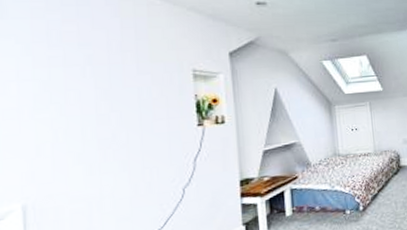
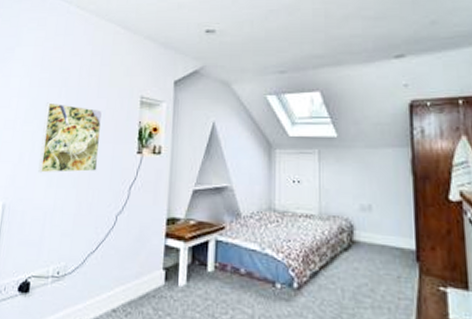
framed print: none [64,83,151,163] -> present [38,102,102,173]

